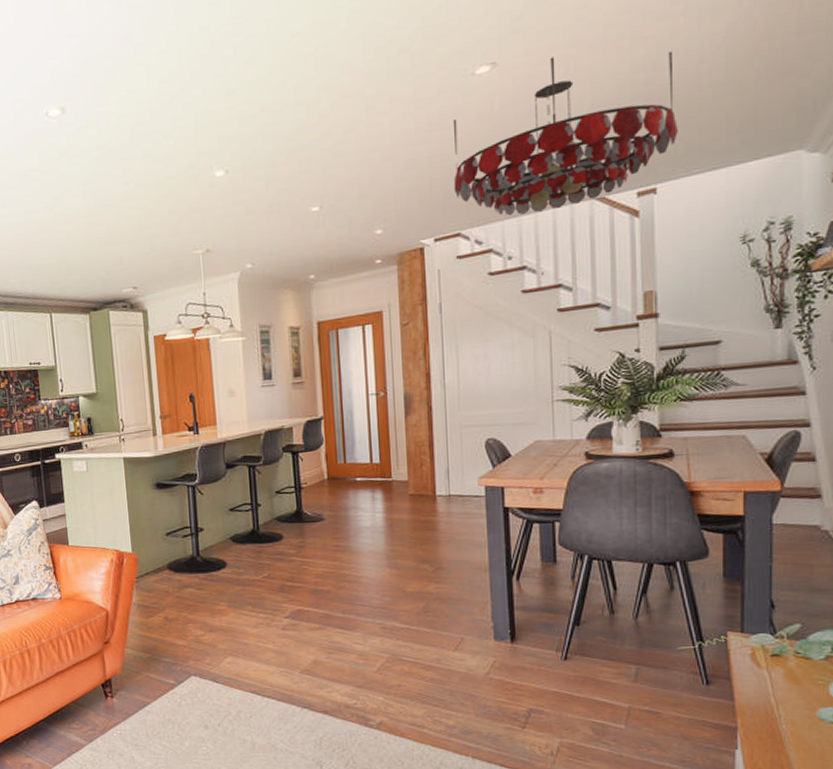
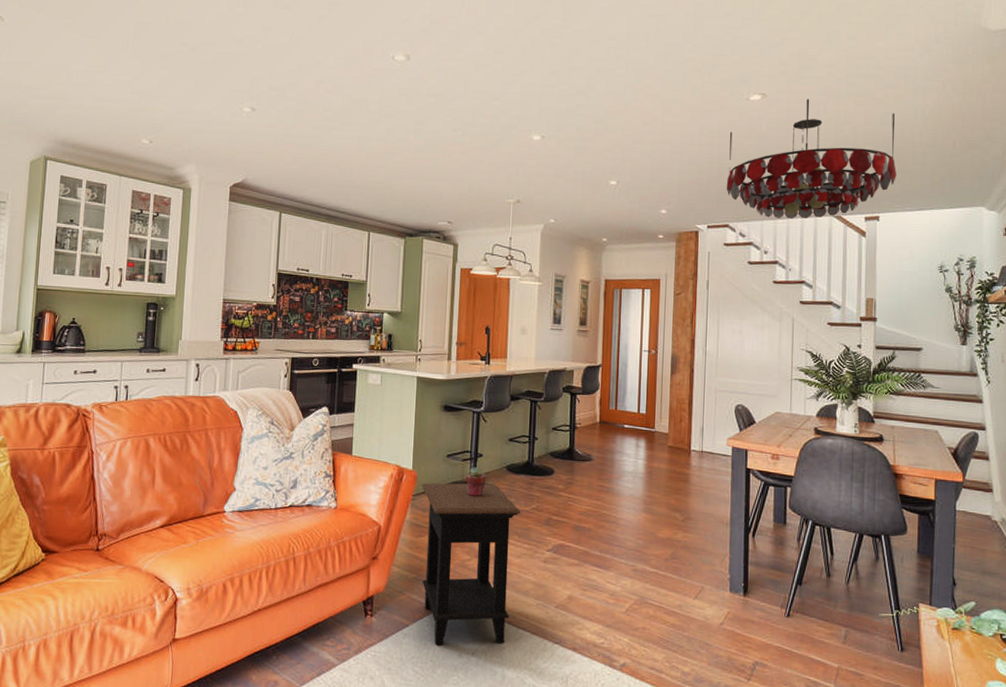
side table: none [144,557,252,719] -> present [422,482,520,645]
potted succulent: none [188,542,211,572] -> present [465,467,487,497]

